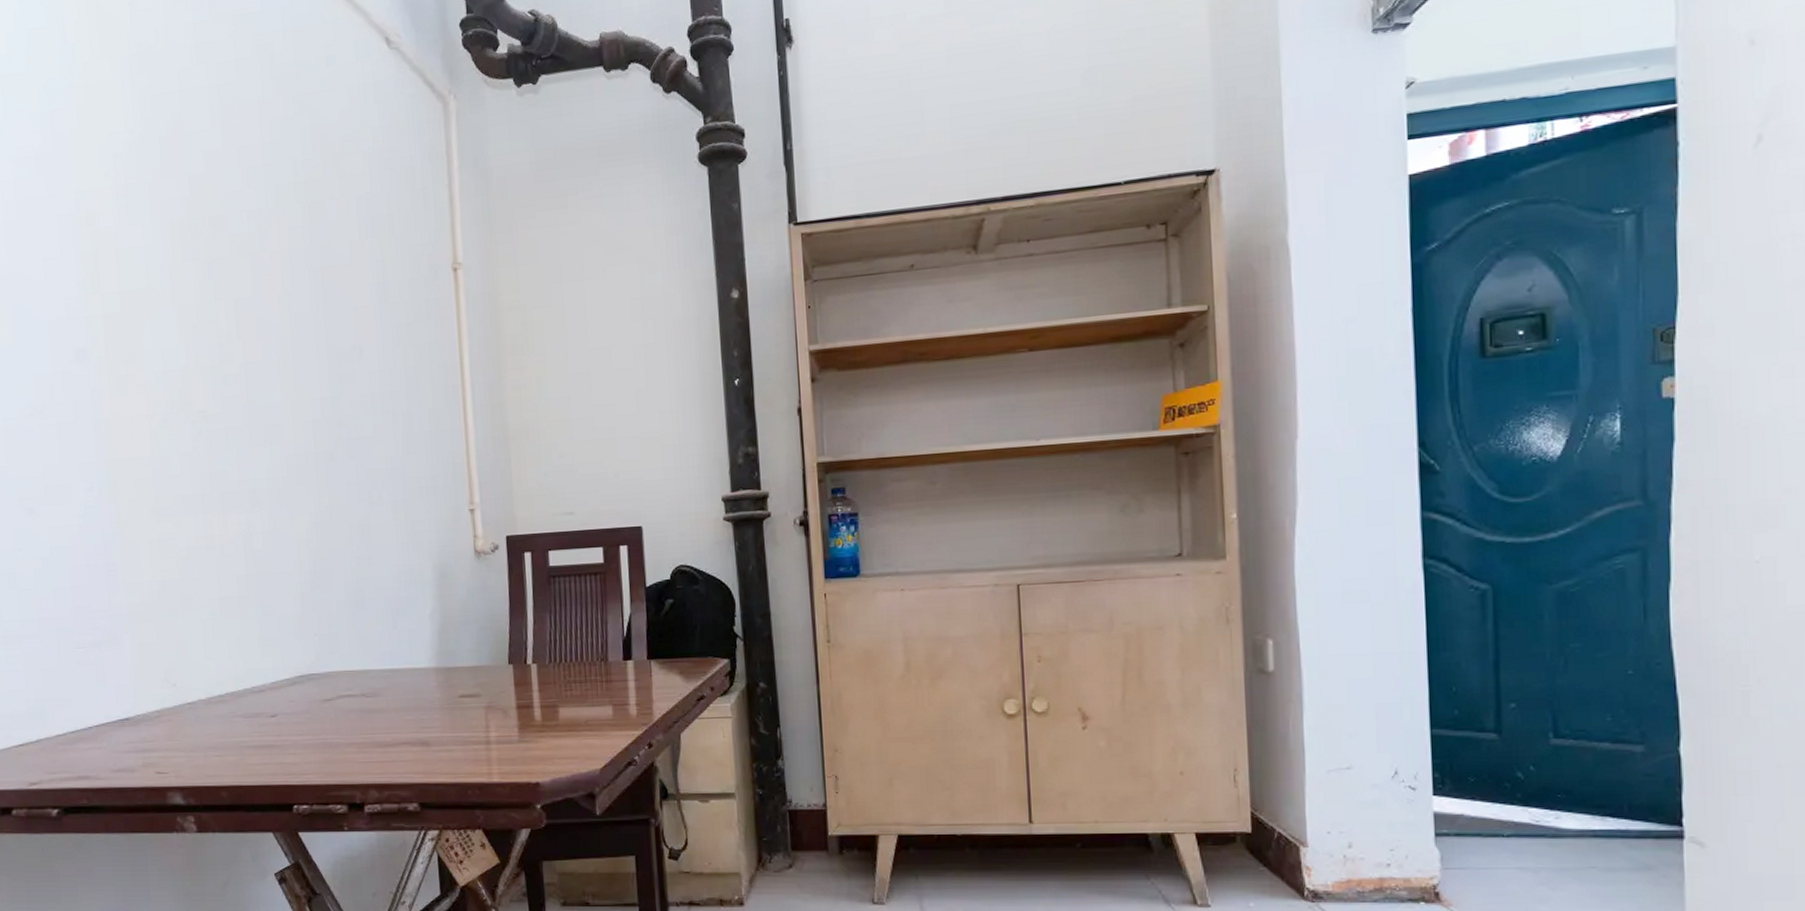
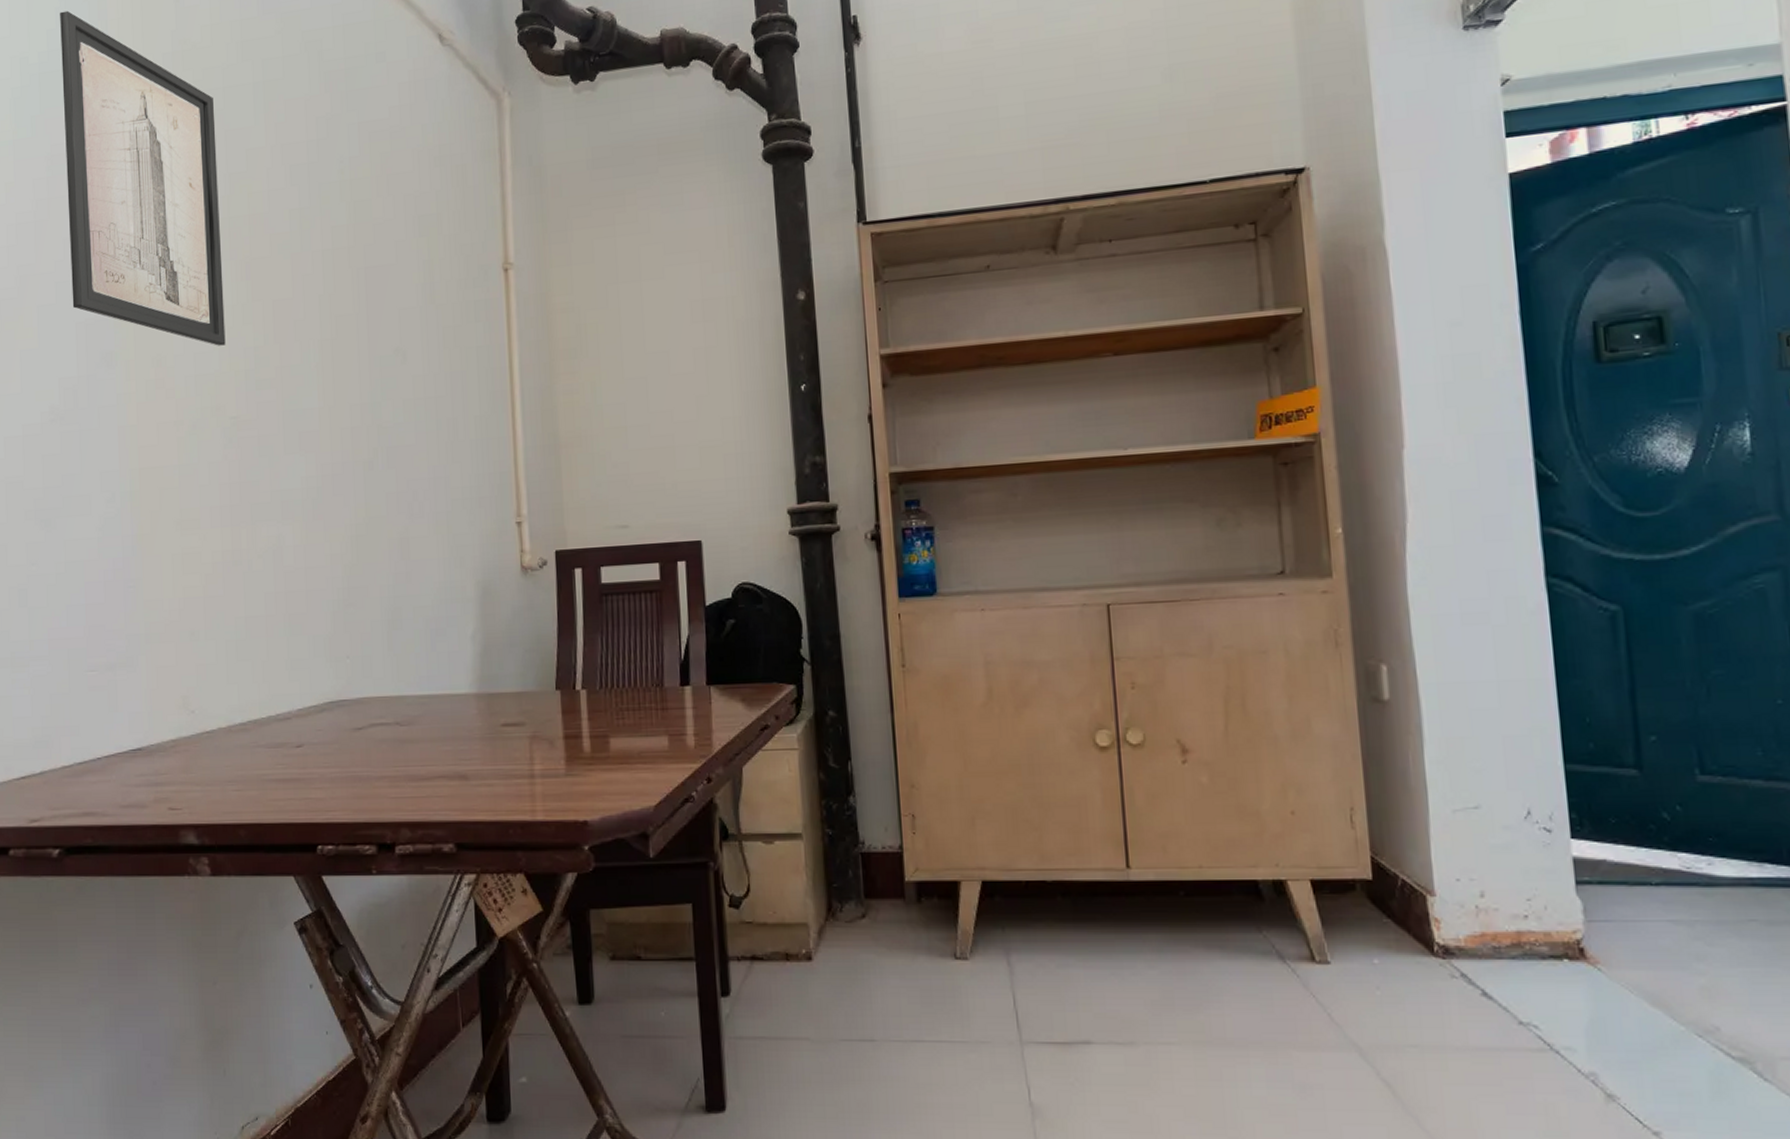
wall art: none [18,13,192,343] -> present [60,10,226,346]

